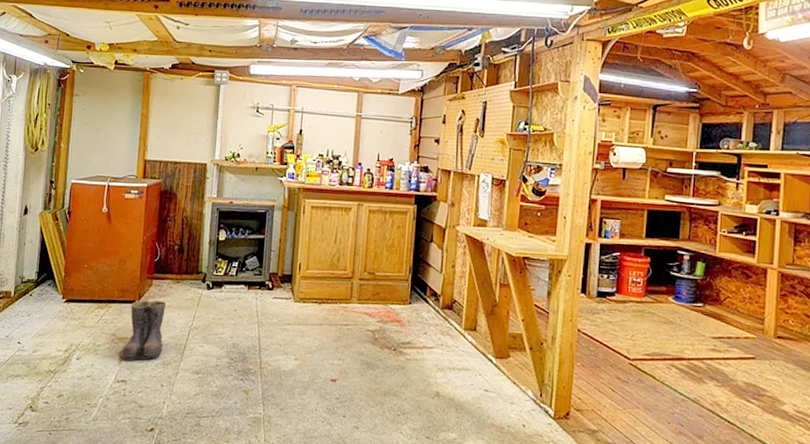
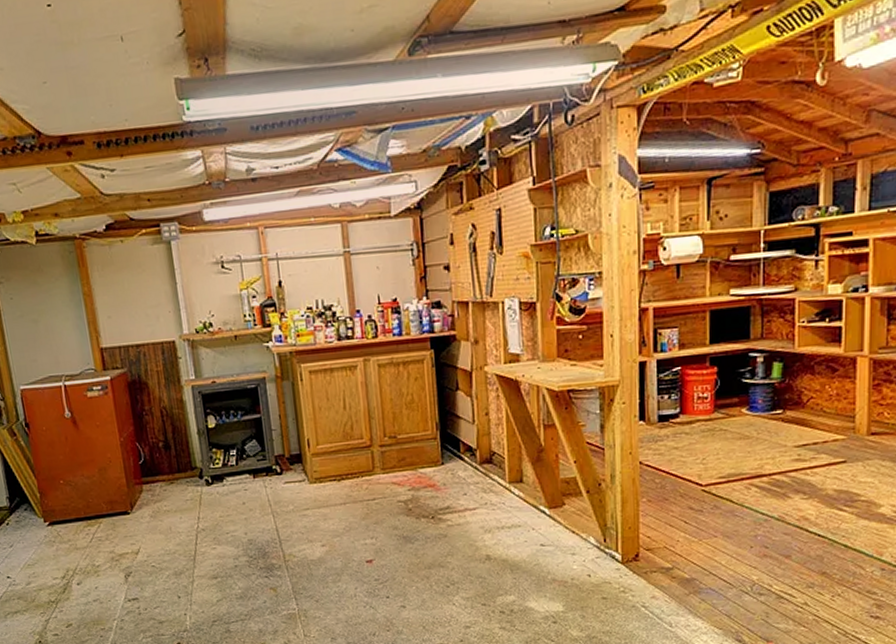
boots: present [122,300,166,361] -> none [123,506,171,578]

